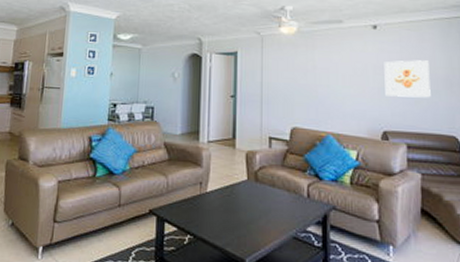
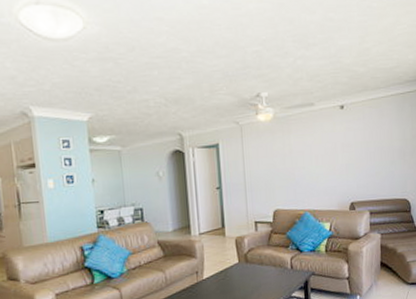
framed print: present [384,60,431,98] -> none [350,135,388,171]

